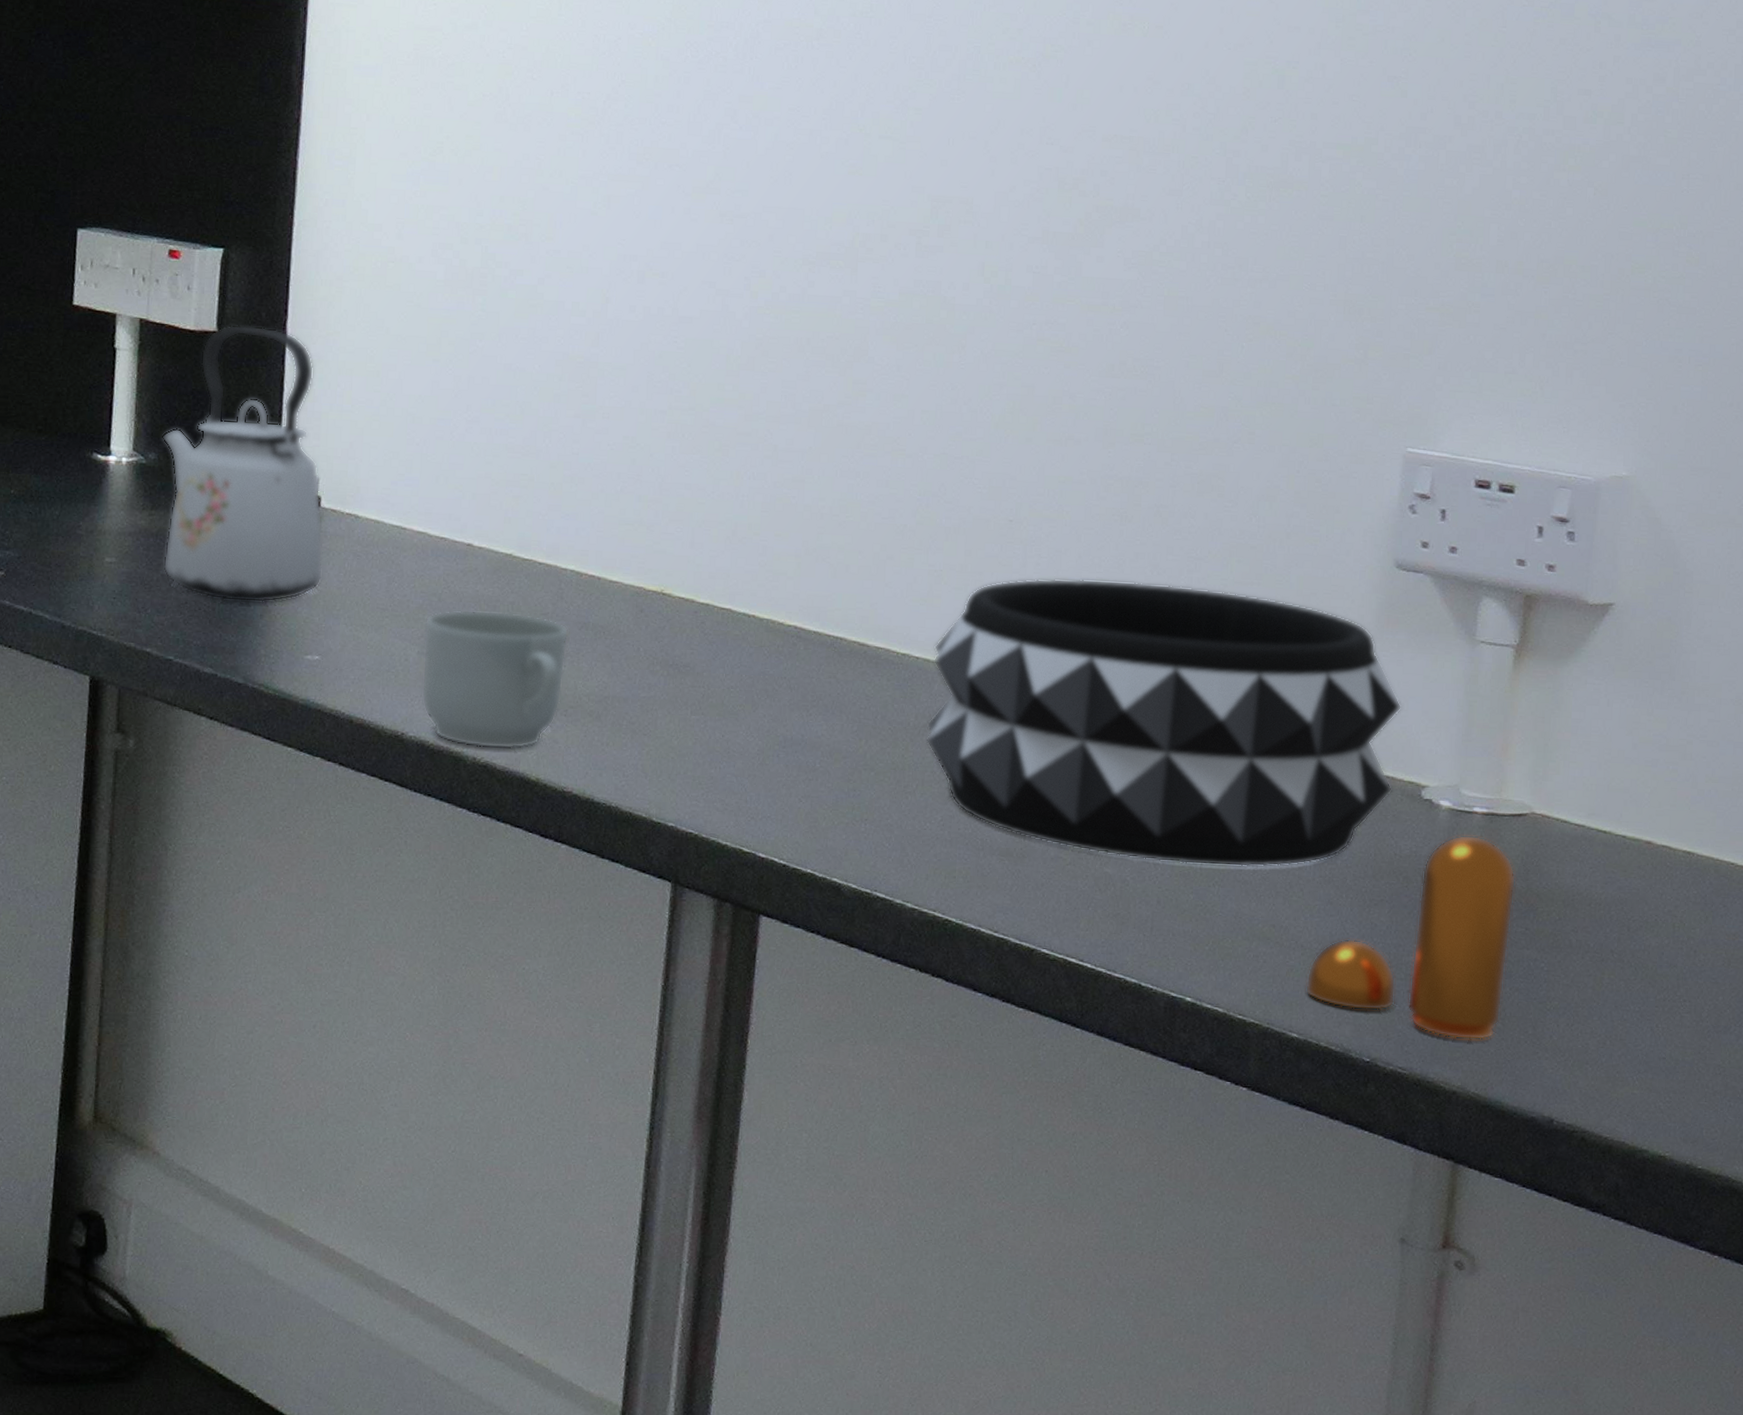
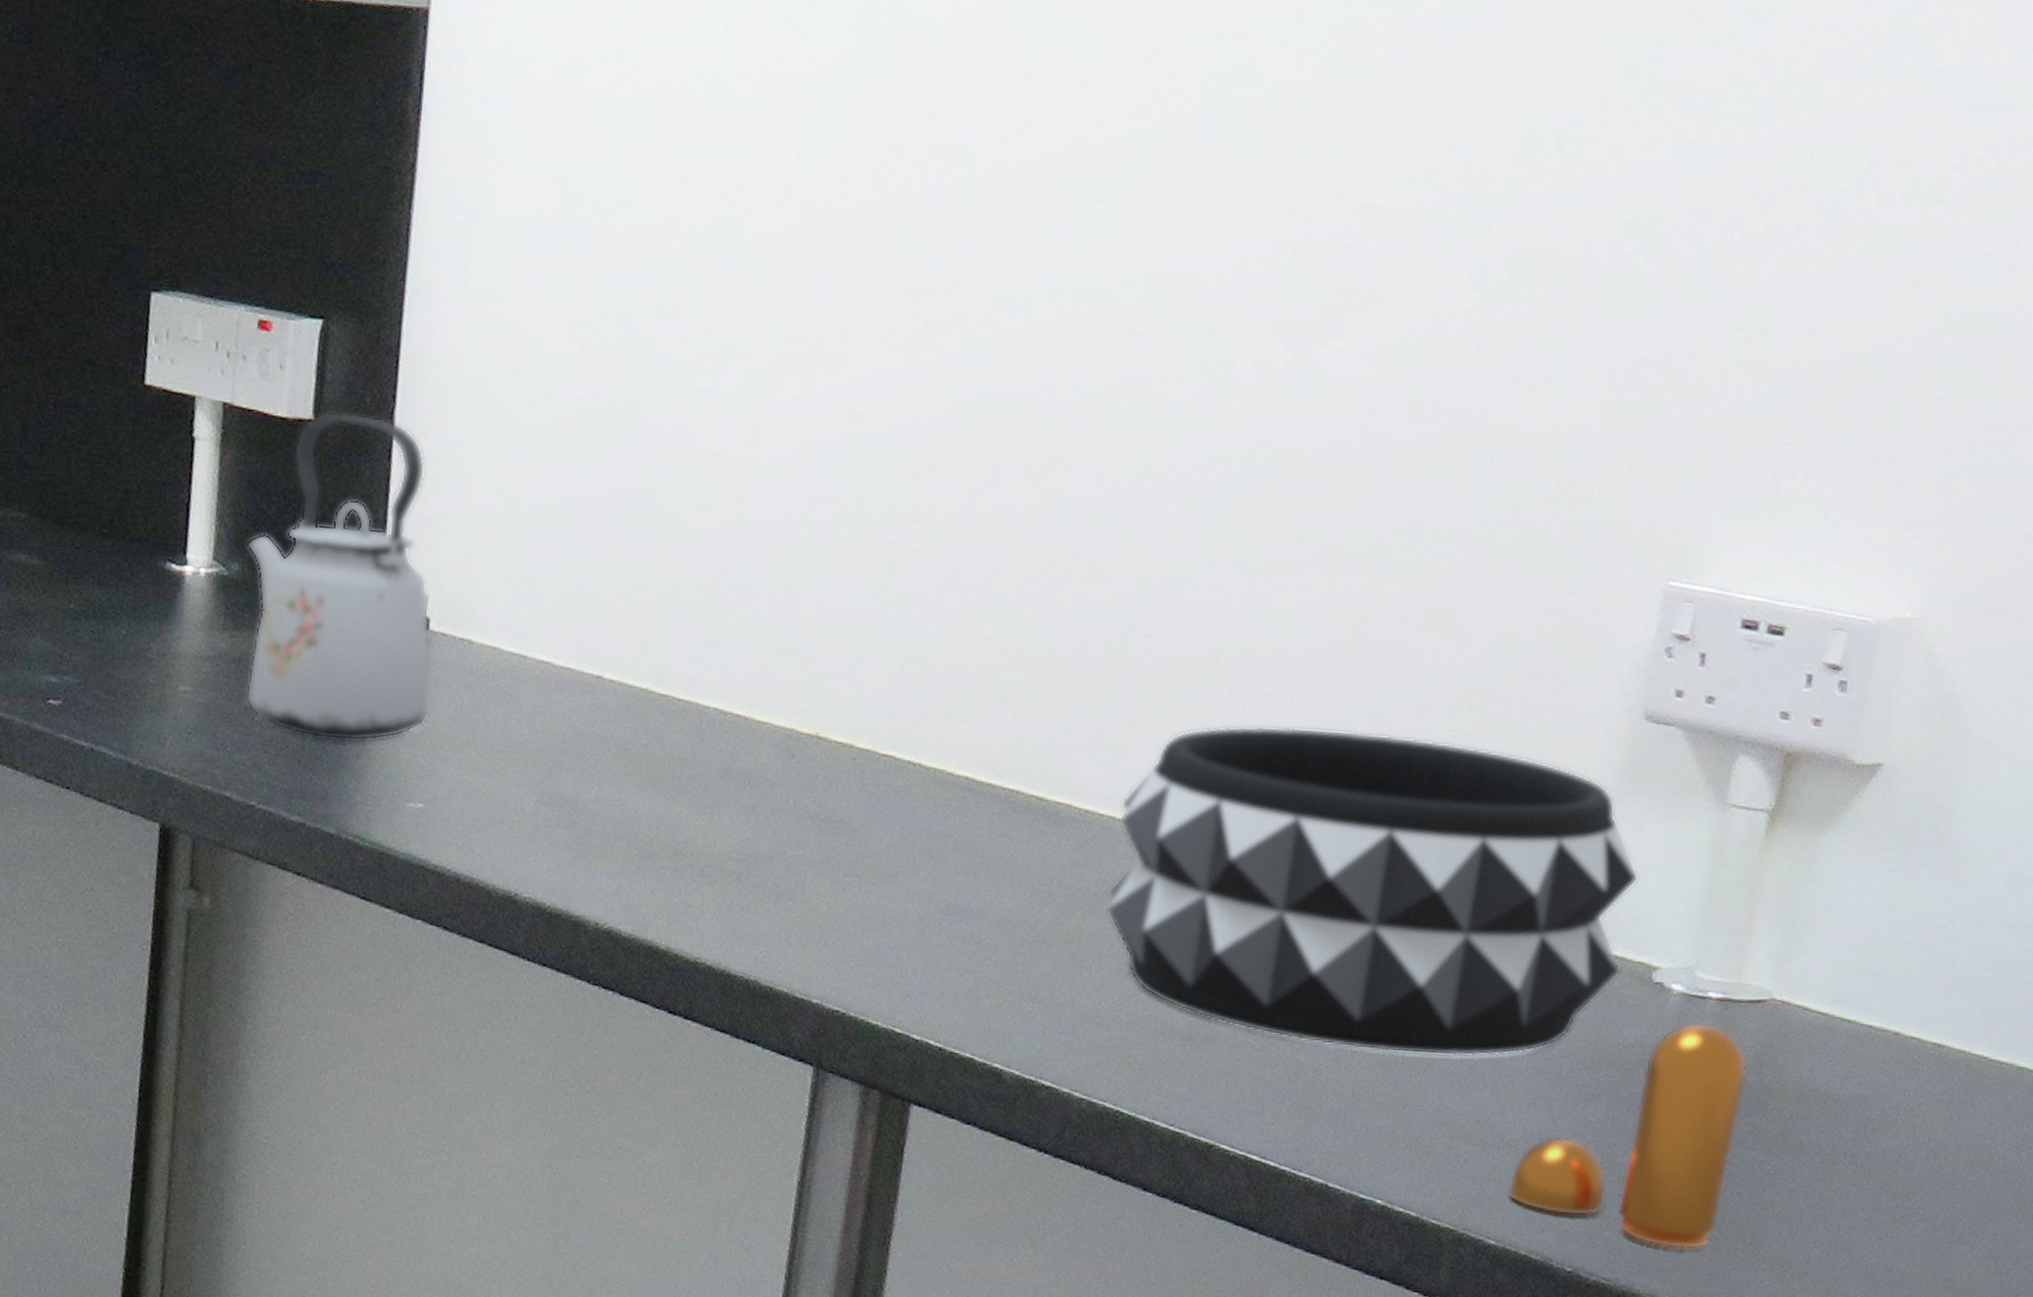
mug: present [421,609,569,750] -> none [538,752,709,914]

